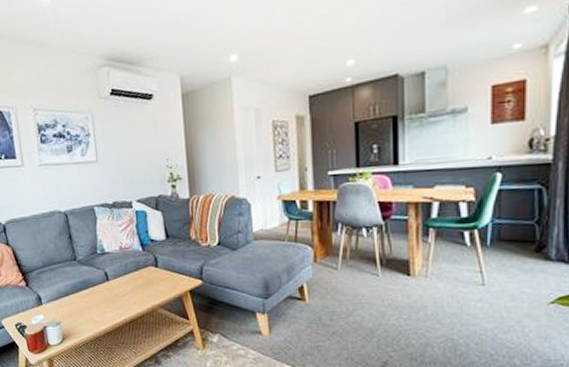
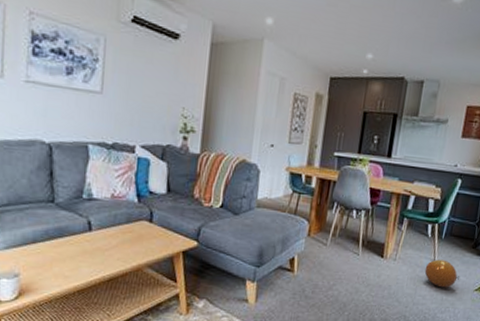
ball: none [470,270,524,304] -> present [424,259,460,288]

